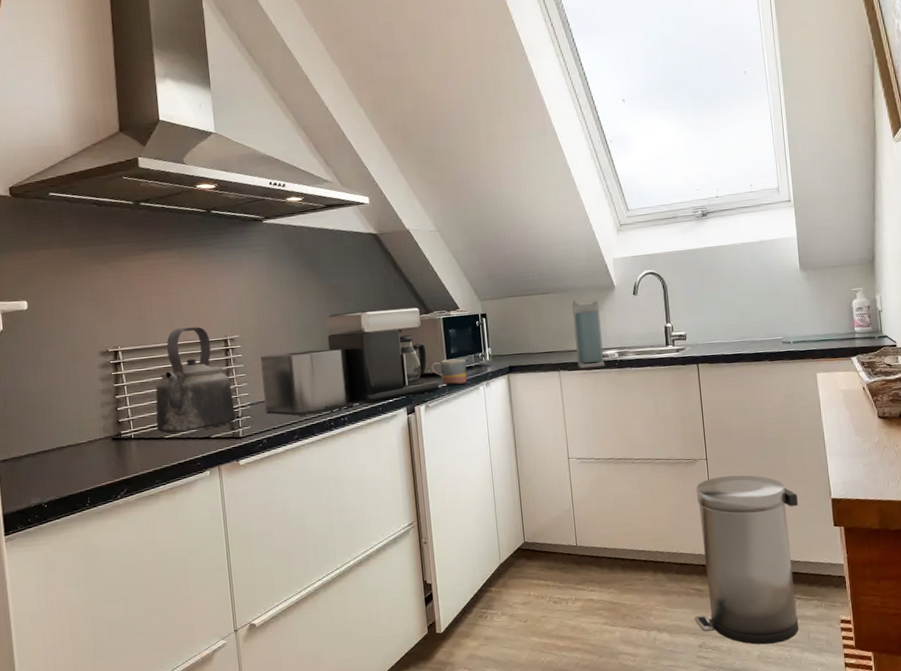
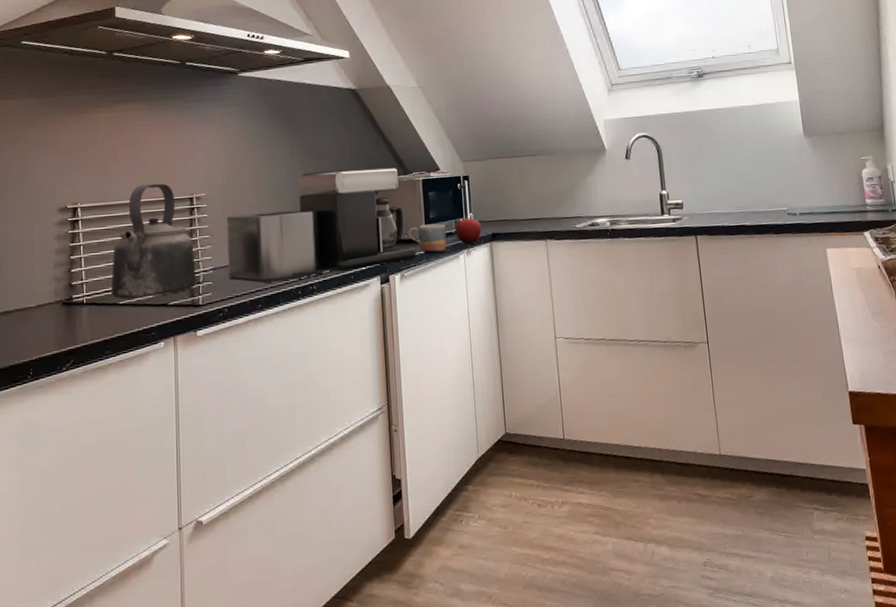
fruit: none [474,351,500,376] -> present [455,216,482,244]
soap dispenser: present [572,298,605,369] -> none [560,162,596,238]
pedal bin: present [694,475,799,645] -> none [696,361,818,564]

